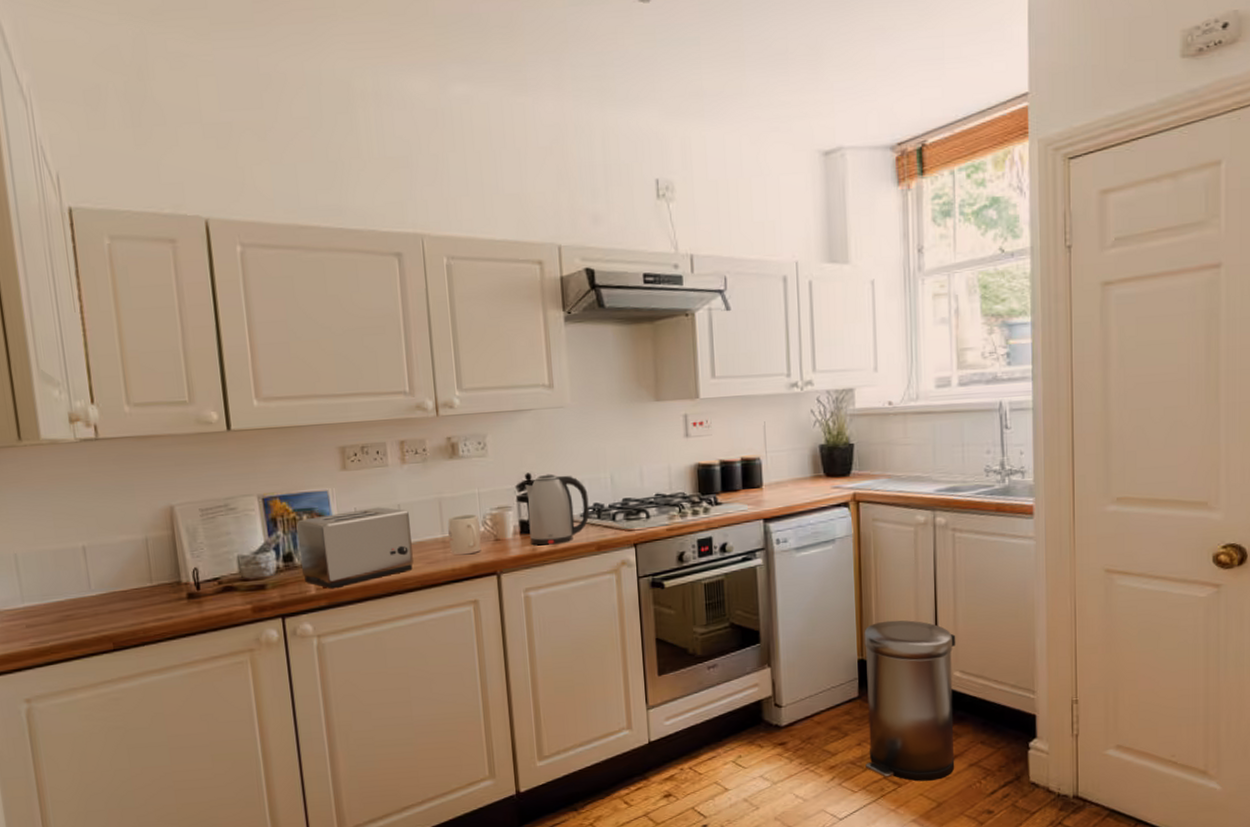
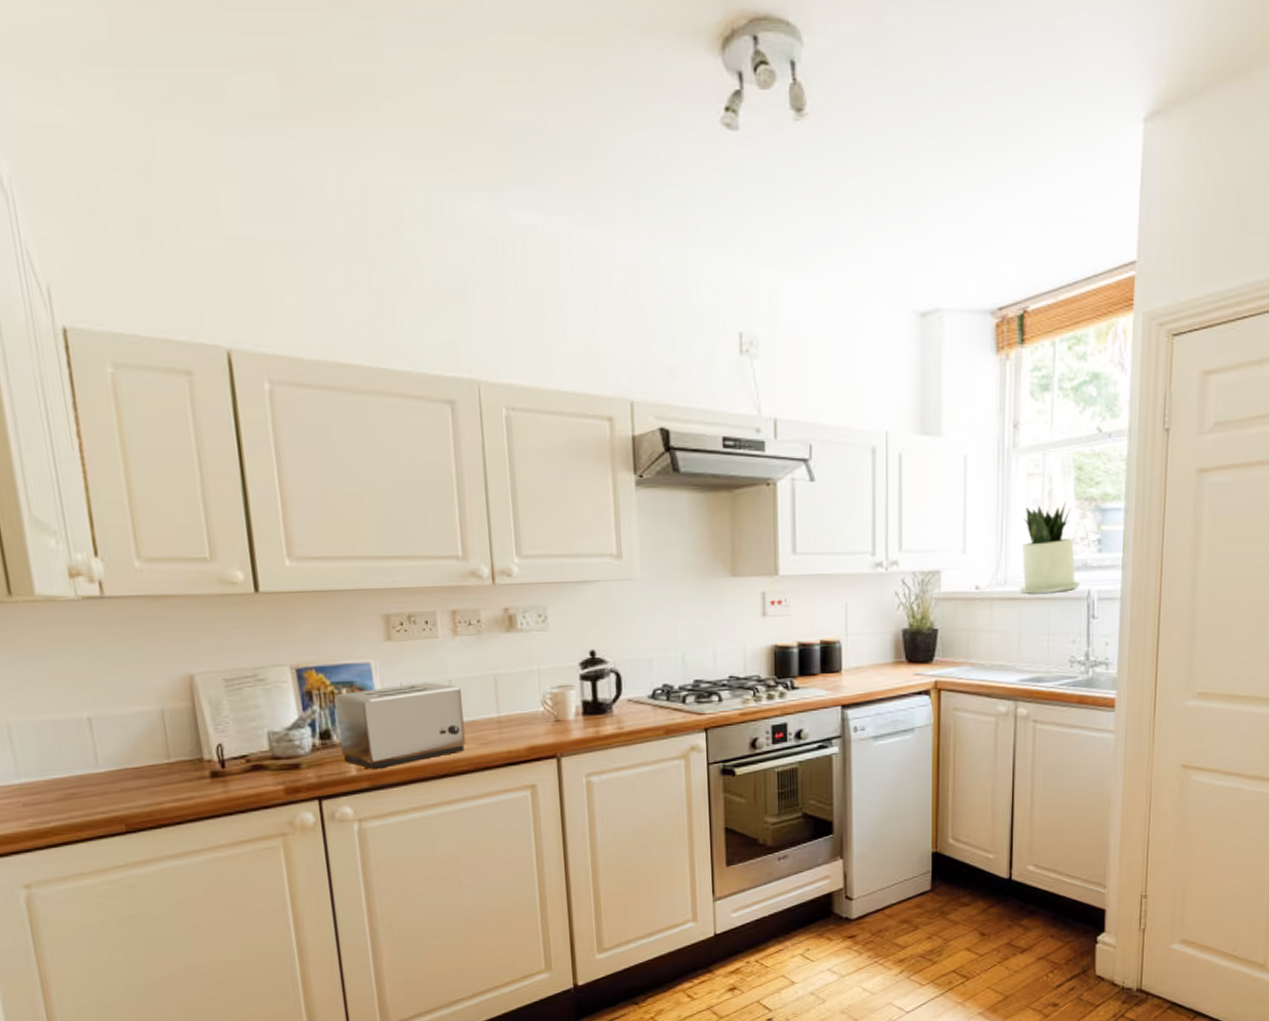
mug: present [447,514,482,556] -> none [503,693,541,737]
kettle: present [524,473,590,546] -> none [588,651,658,729]
pedal bin: present [864,620,956,781] -> none [935,812,1032,975]
planter: none [931,319,992,408] -> present [1019,502,1081,594]

